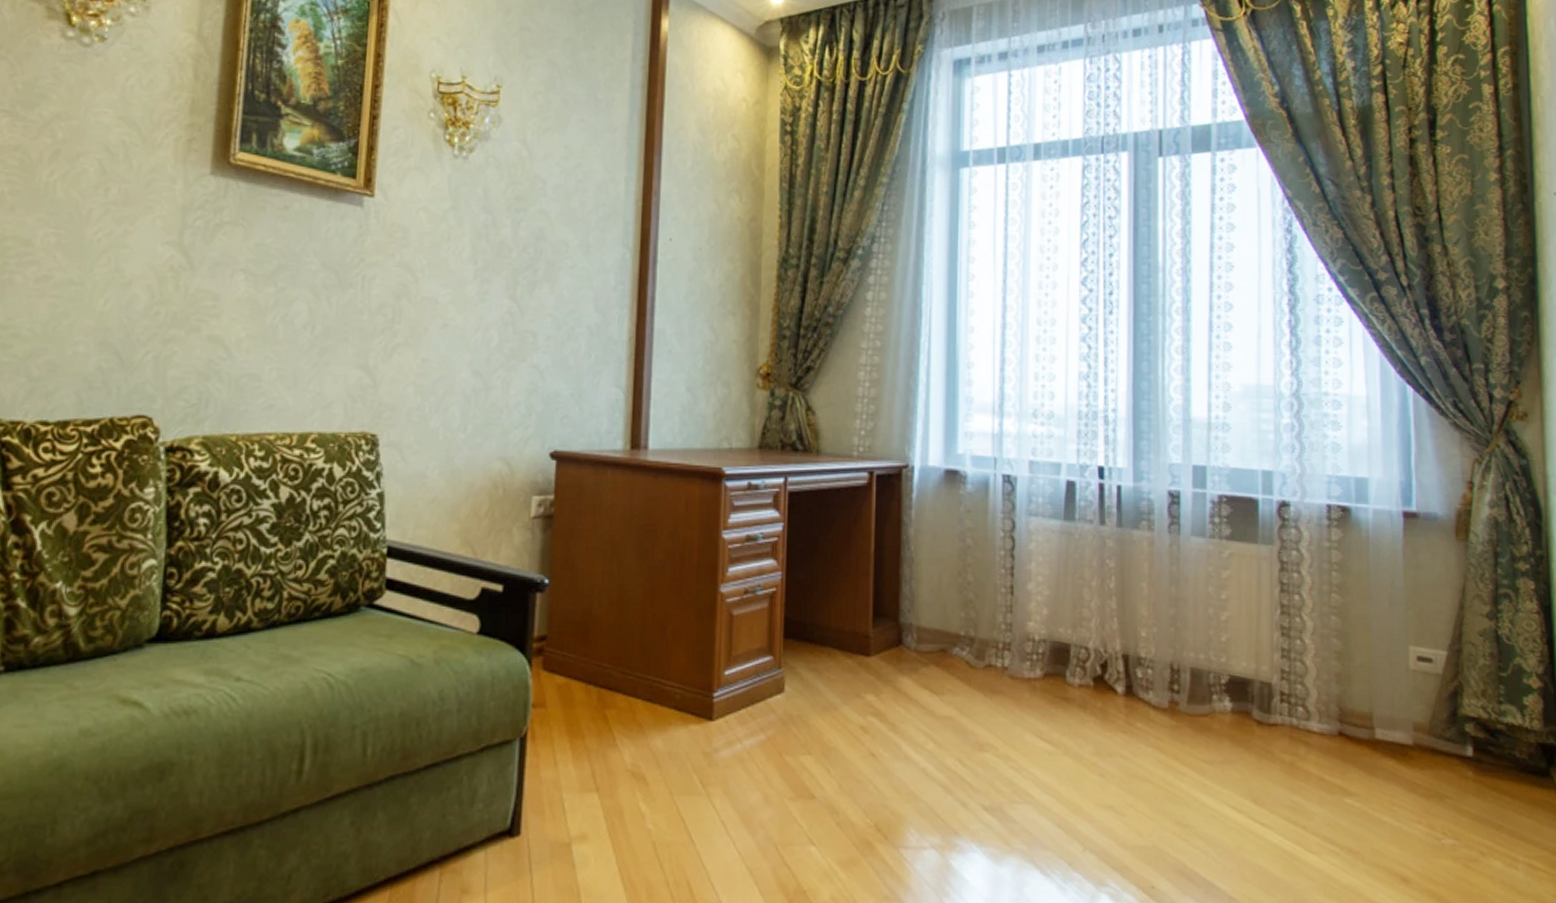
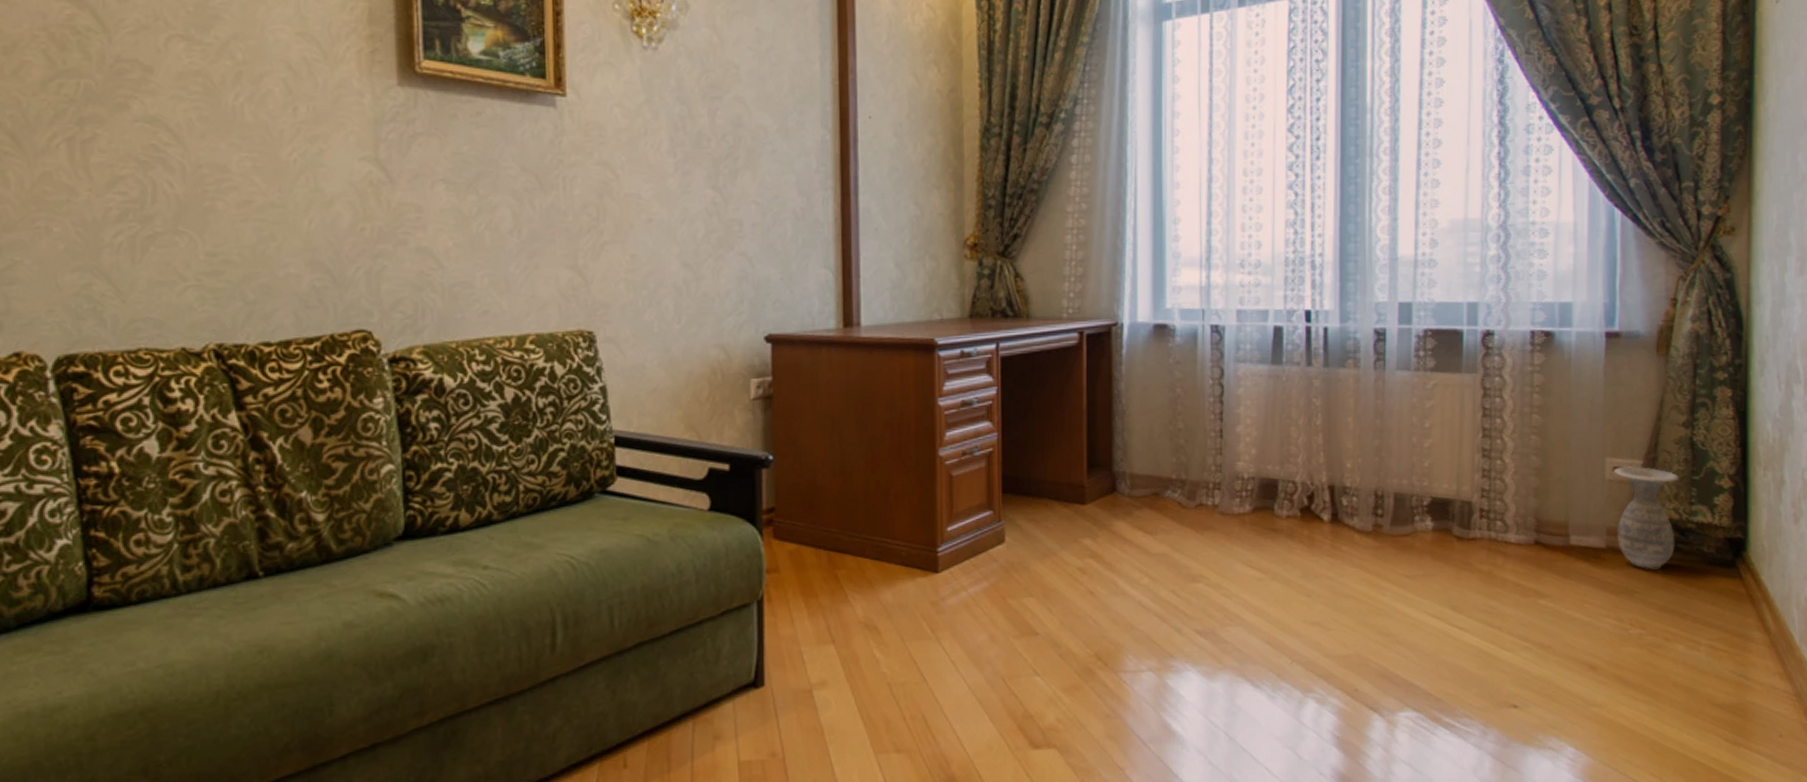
ceramic jug: none [1418,656,1486,773] -> present [1614,466,1679,570]

